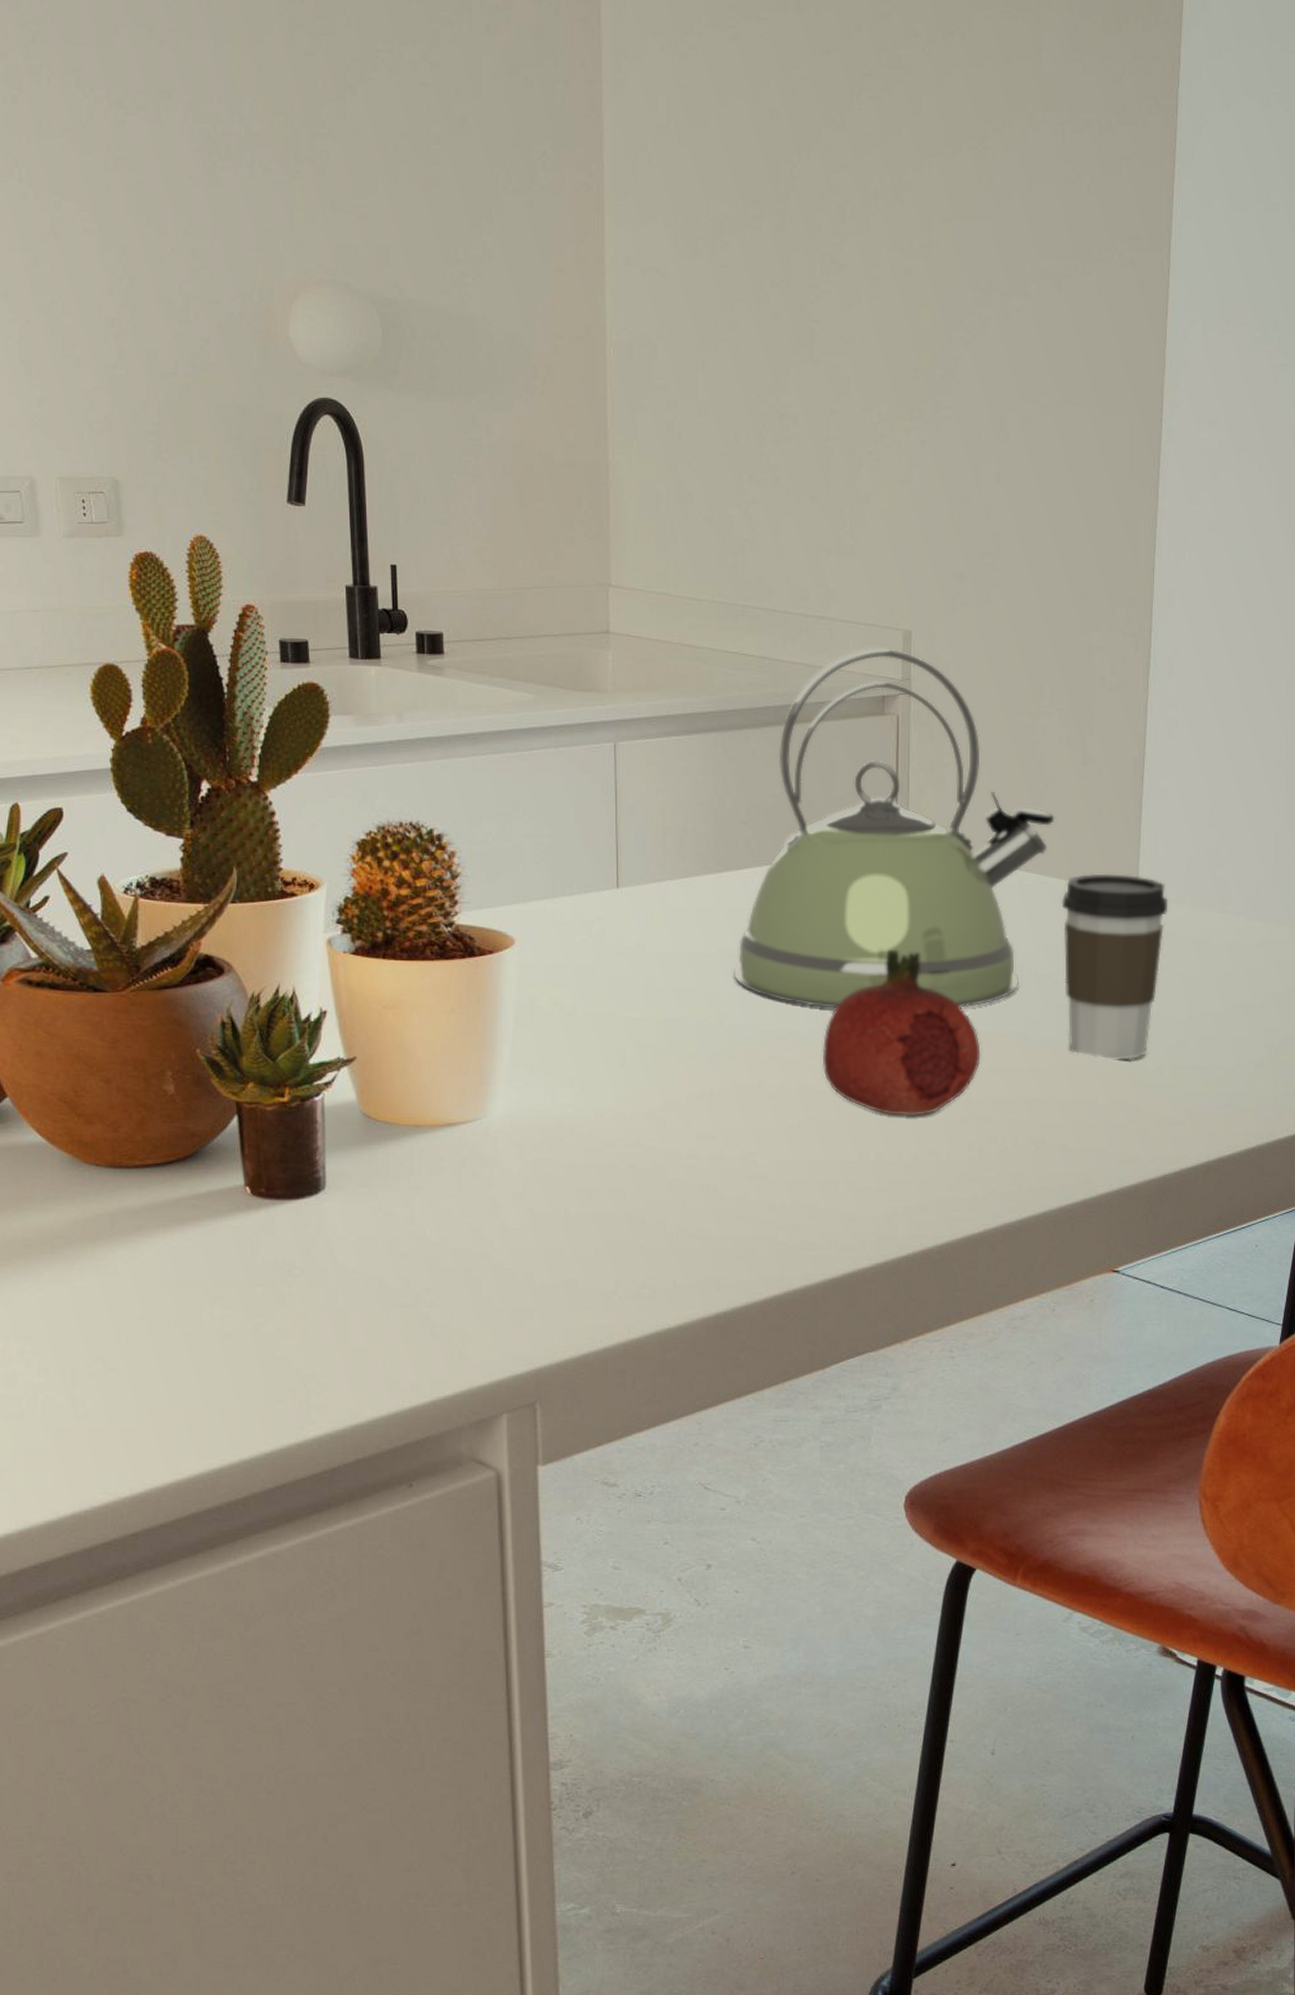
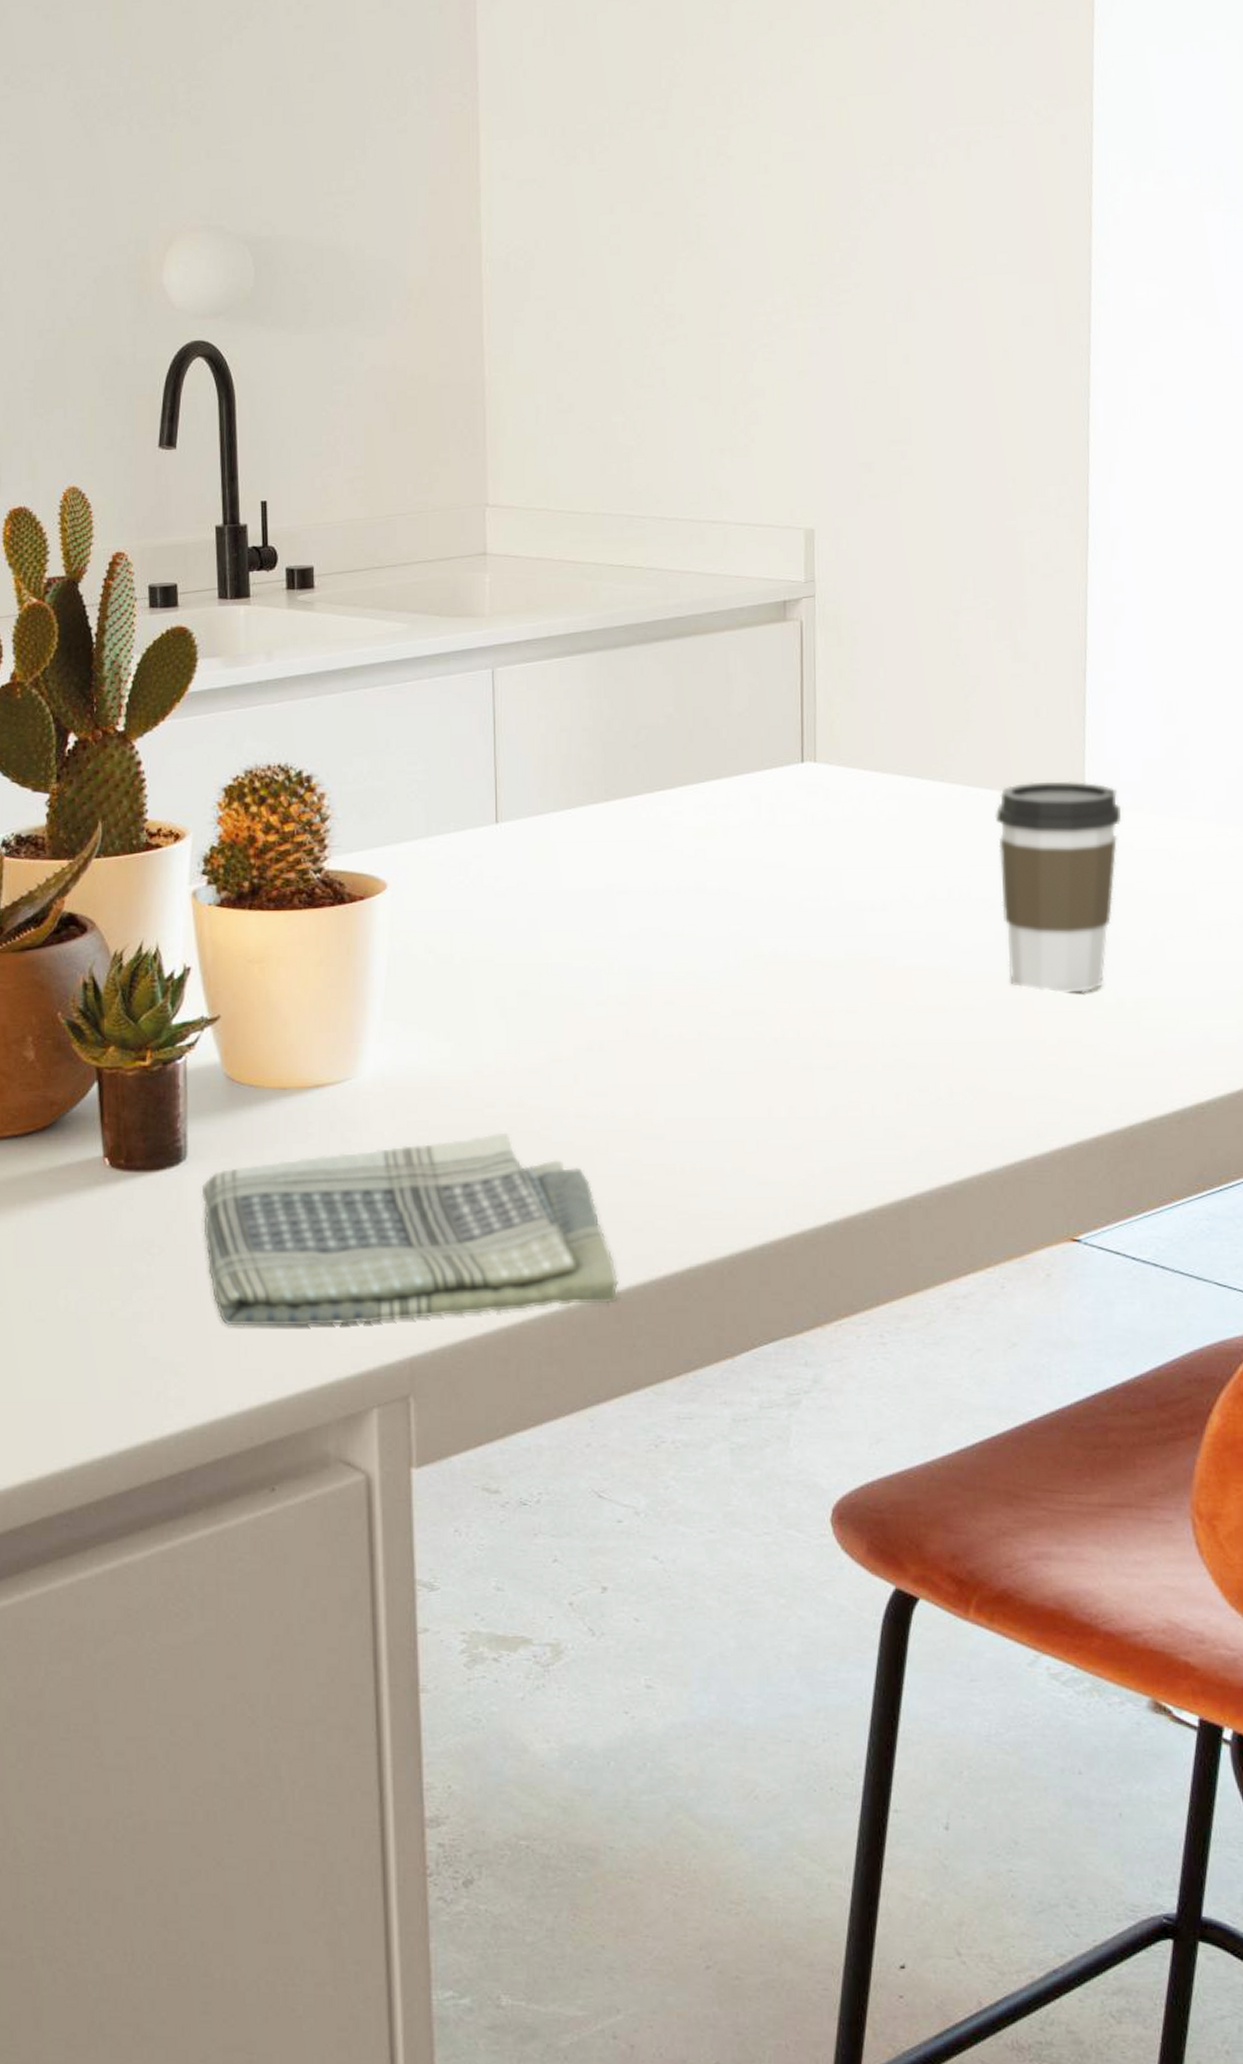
dish towel: none [340,1170,724,1341] -> present [201,1132,618,1326]
kettle: present [734,647,1055,1008] -> none [624,549,984,945]
fruit: present [822,949,981,1117] -> none [724,877,907,1065]

